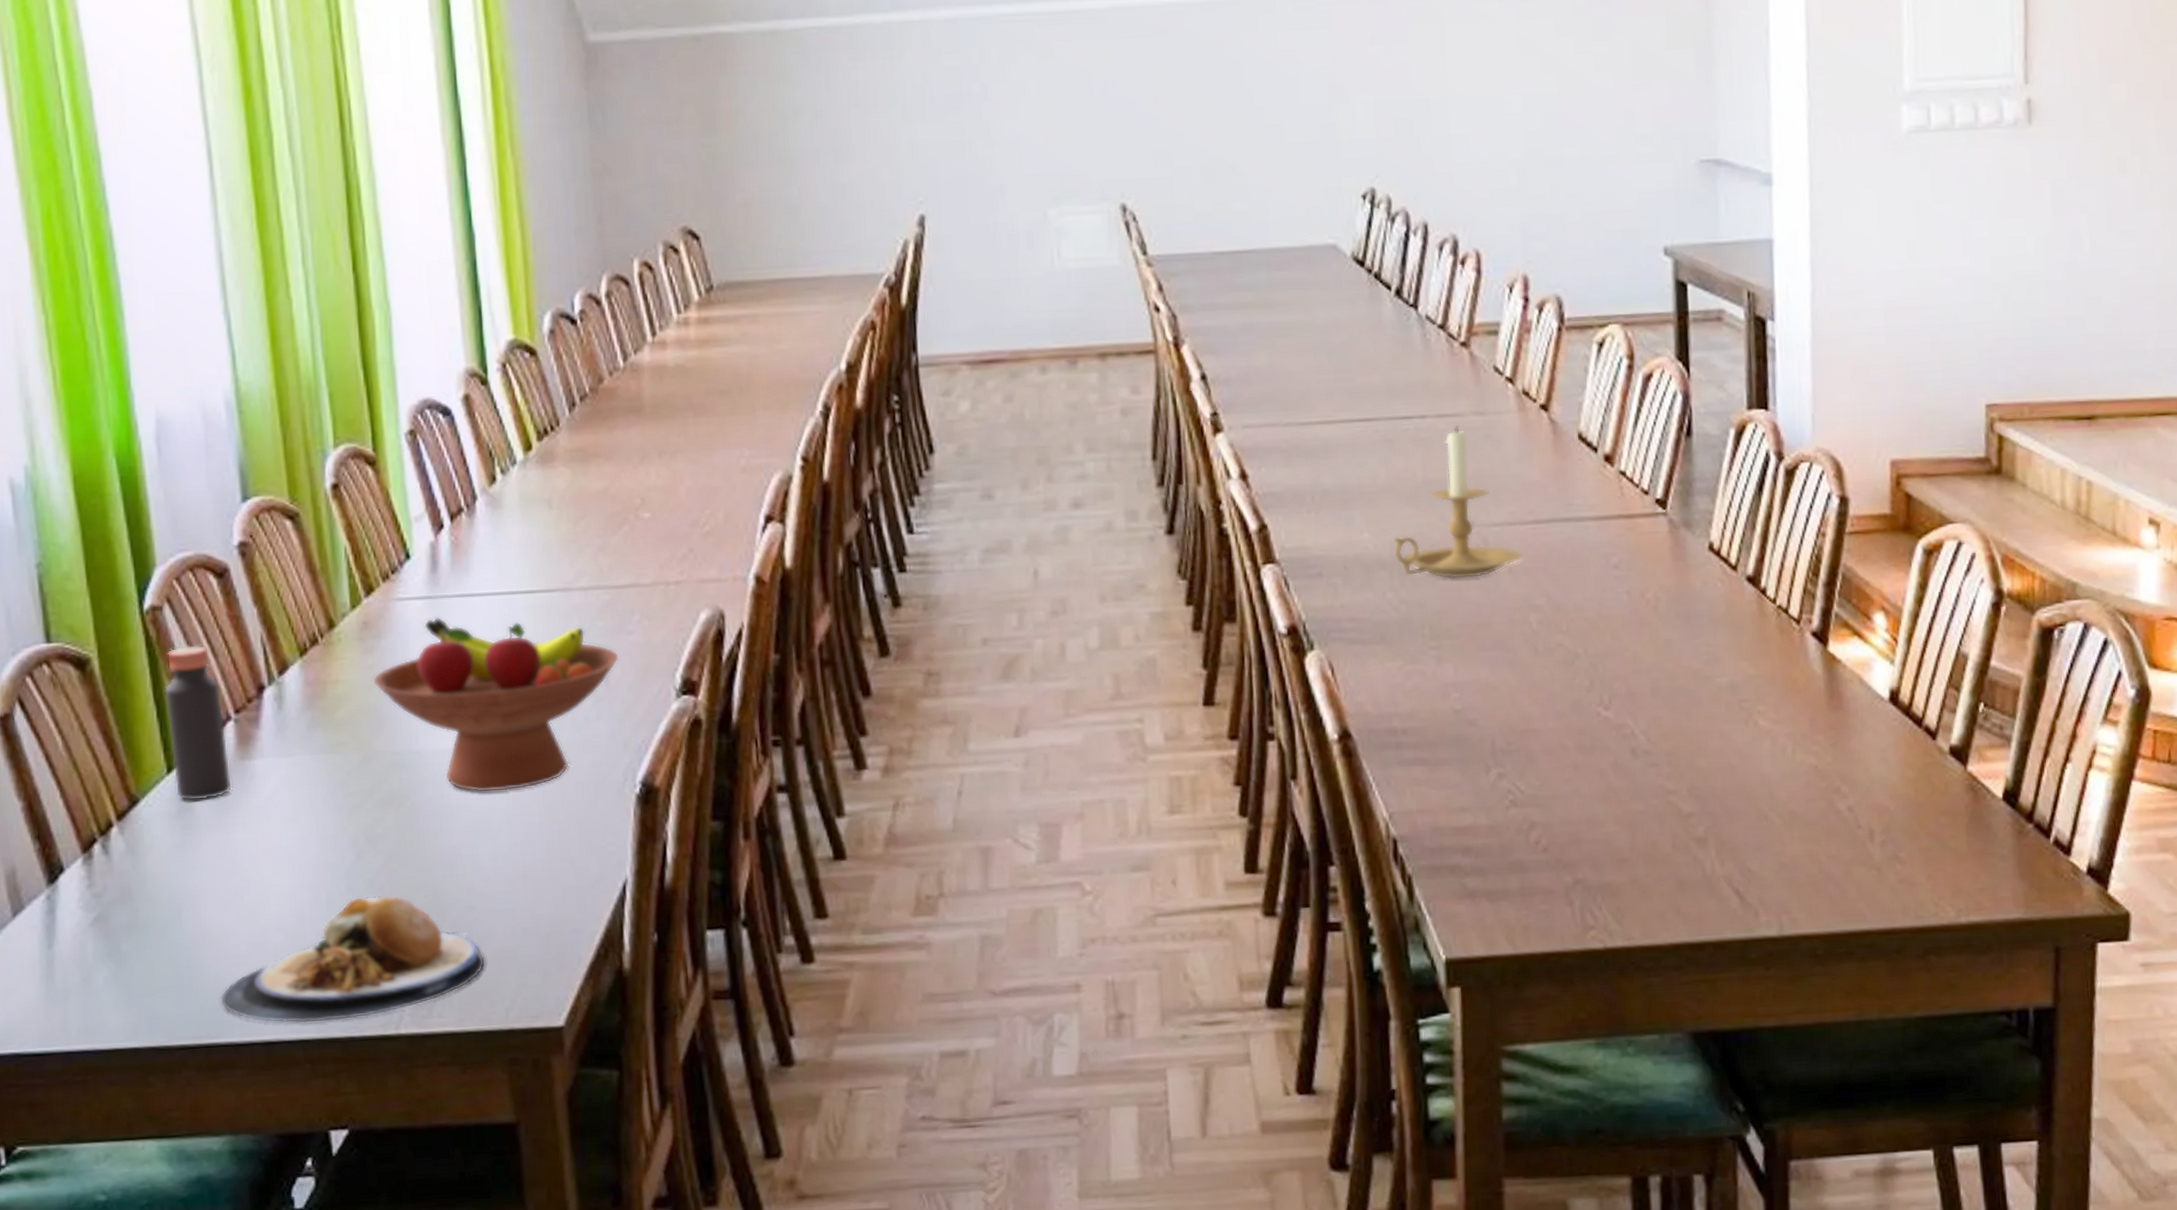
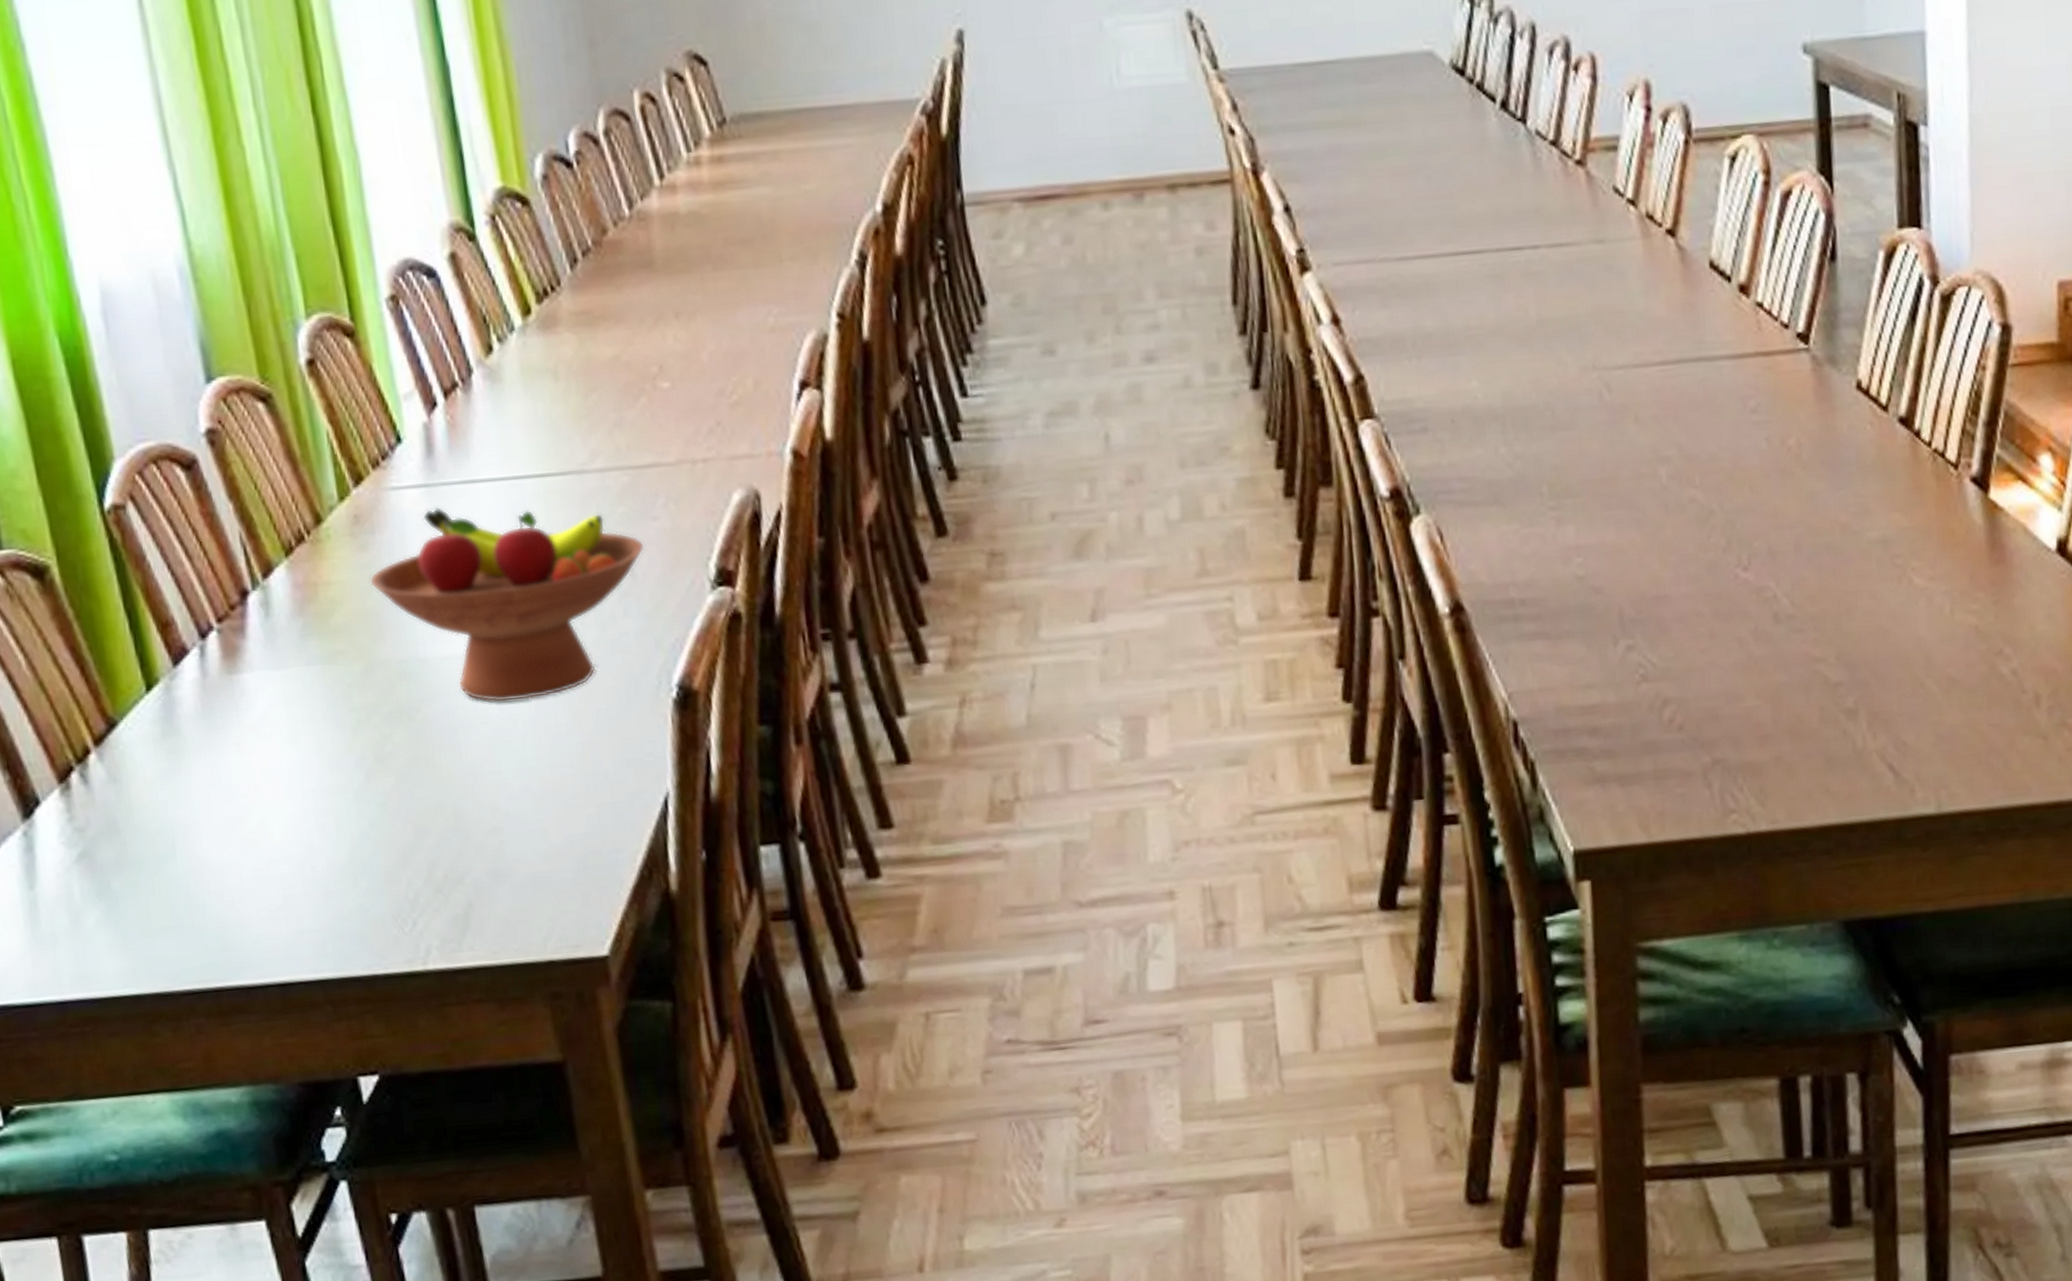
bottle: present [164,645,233,801] -> none [134,547,221,722]
plate: present [220,895,486,1024] -> none [226,819,518,963]
candle holder: present [1393,425,1522,579] -> none [1504,256,1649,431]

